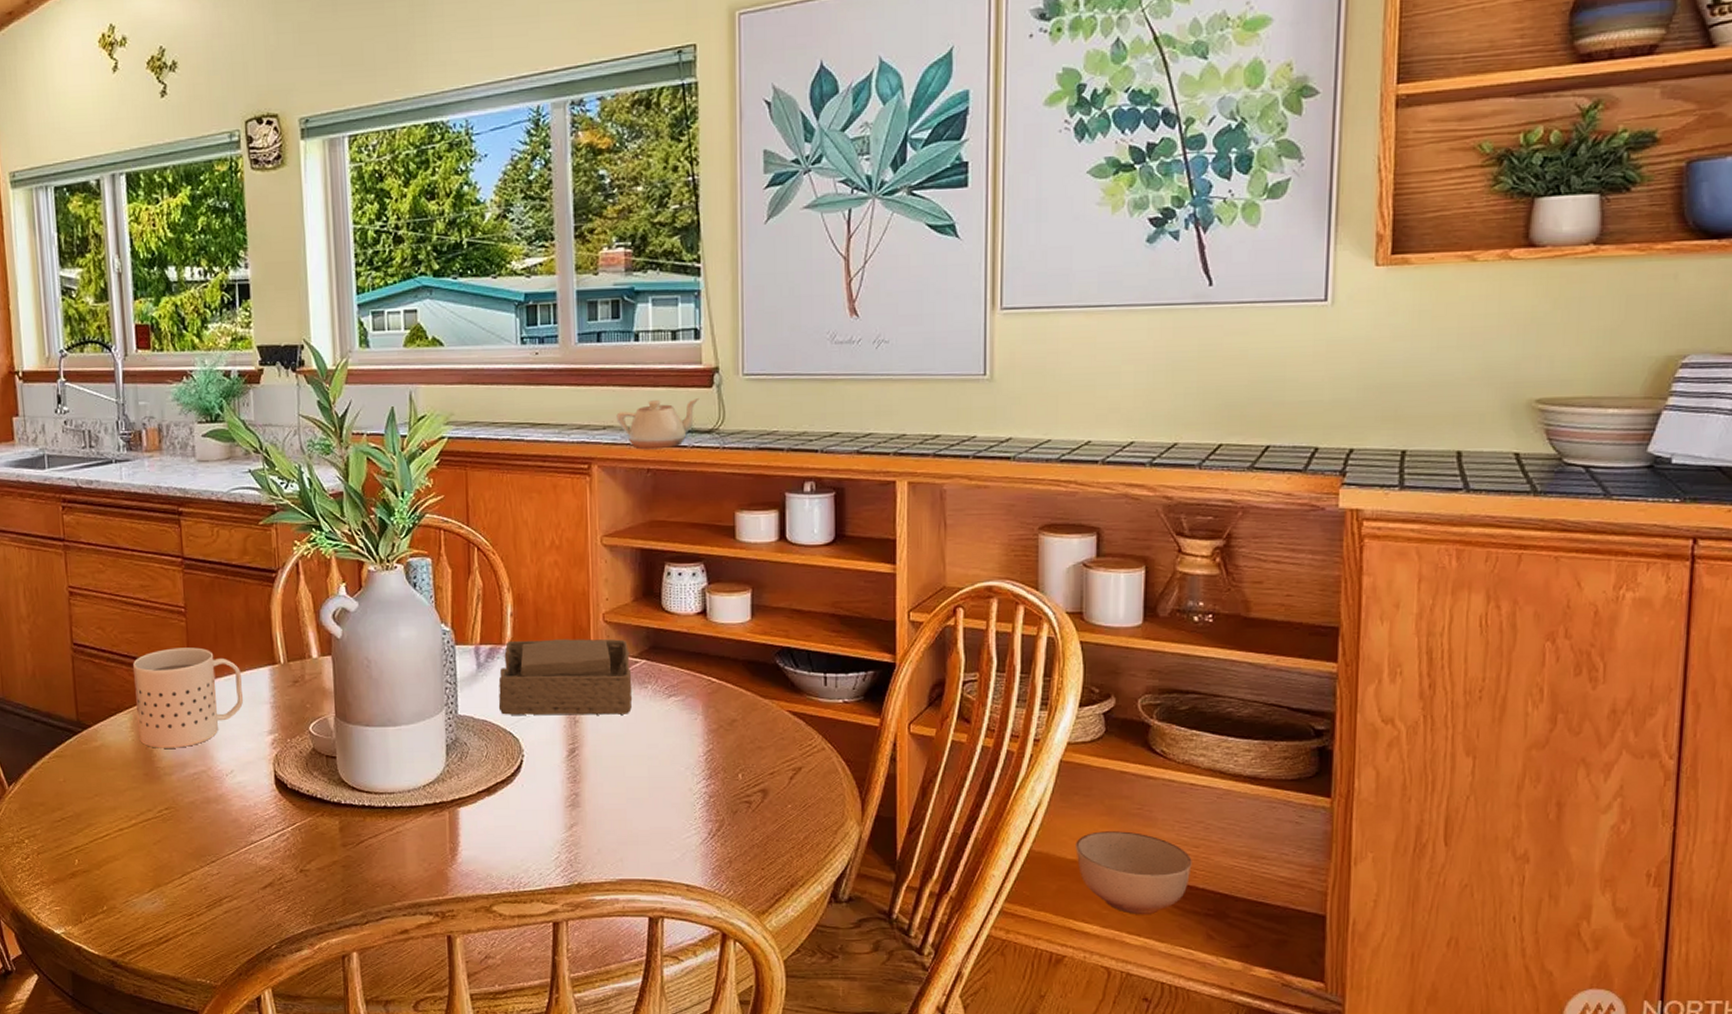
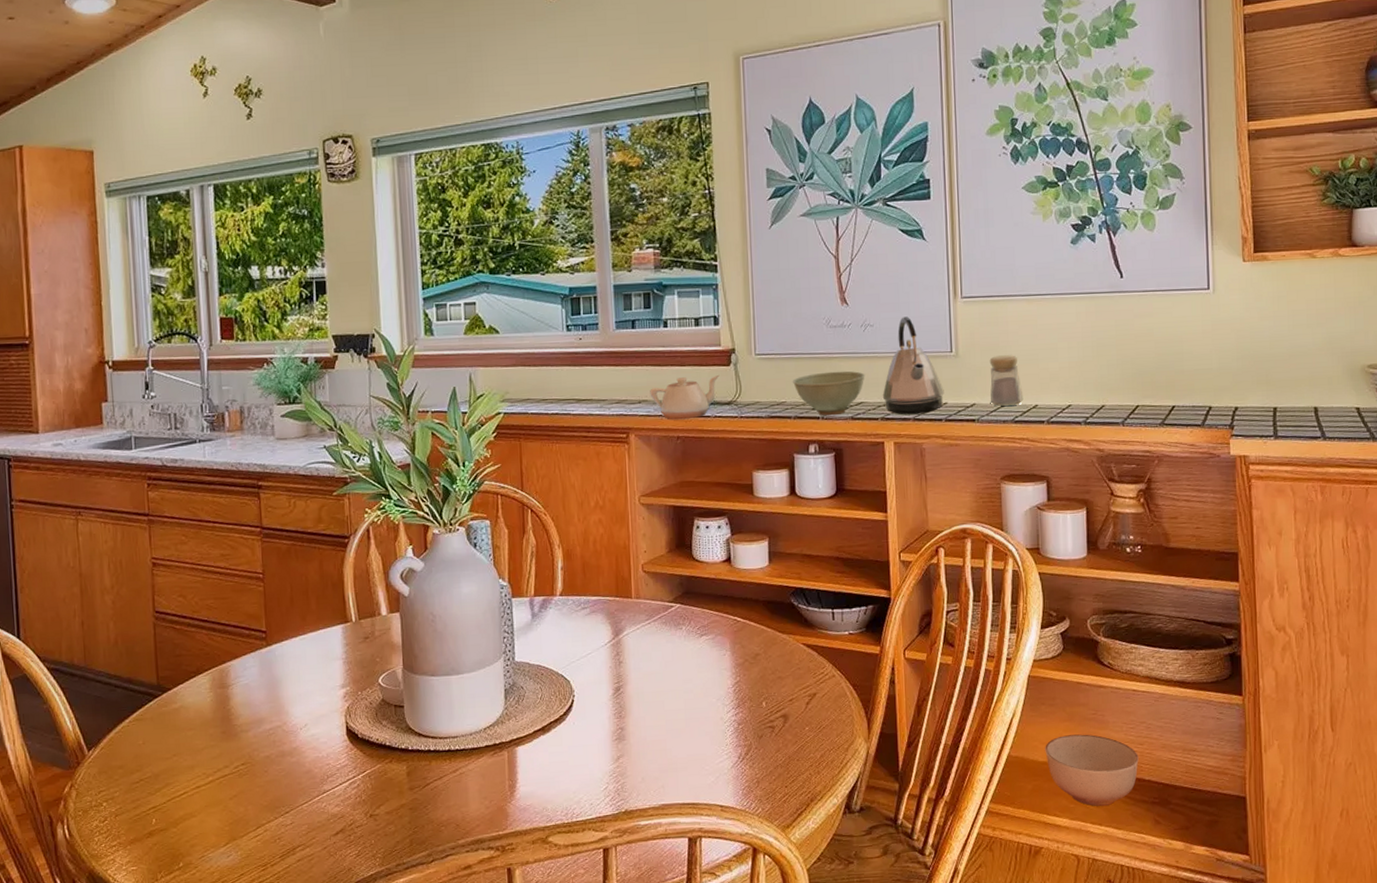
mug: present [132,647,244,748] -> none [212,610,318,707]
napkin holder: present [498,639,633,715] -> none [551,586,670,660]
bowl: none [787,395,876,449] -> present [793,371,865,416]
kettle: none [896,331,974,450] -> present [882,316,944,415]
salt shaker: none [1032,380,1074,443] -> present [989,355,1024,407]

